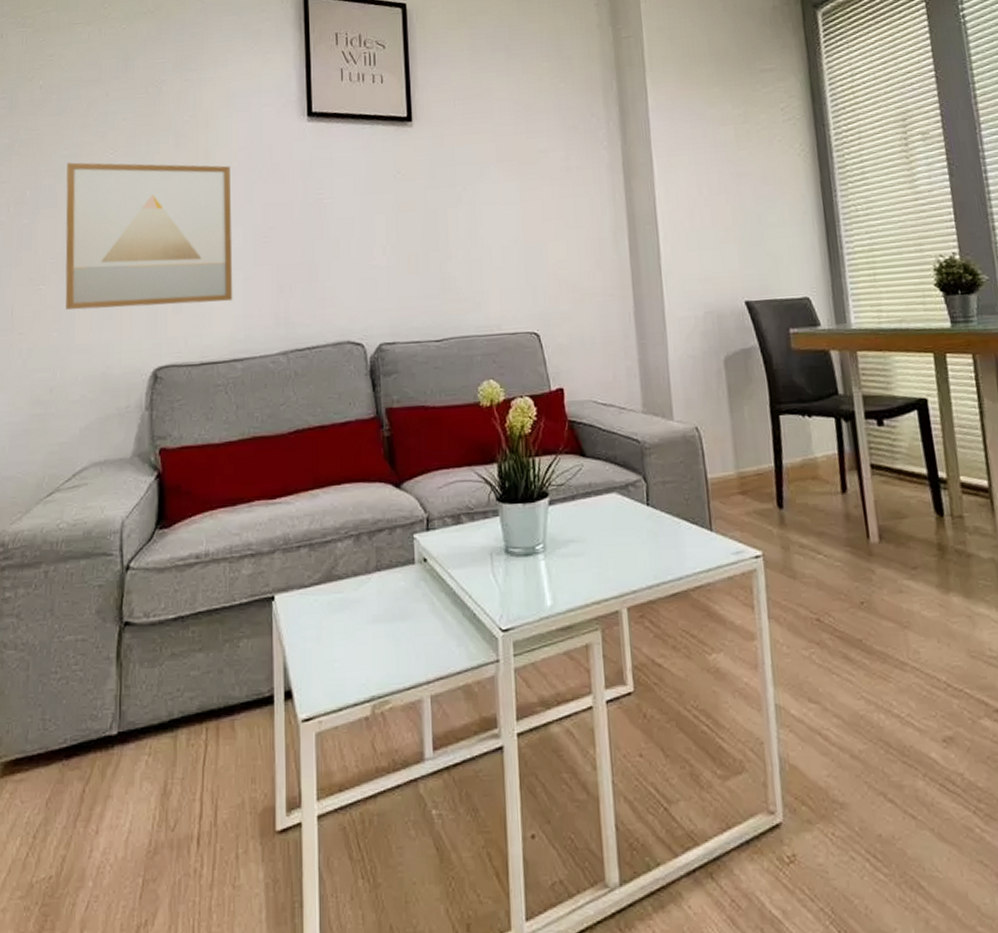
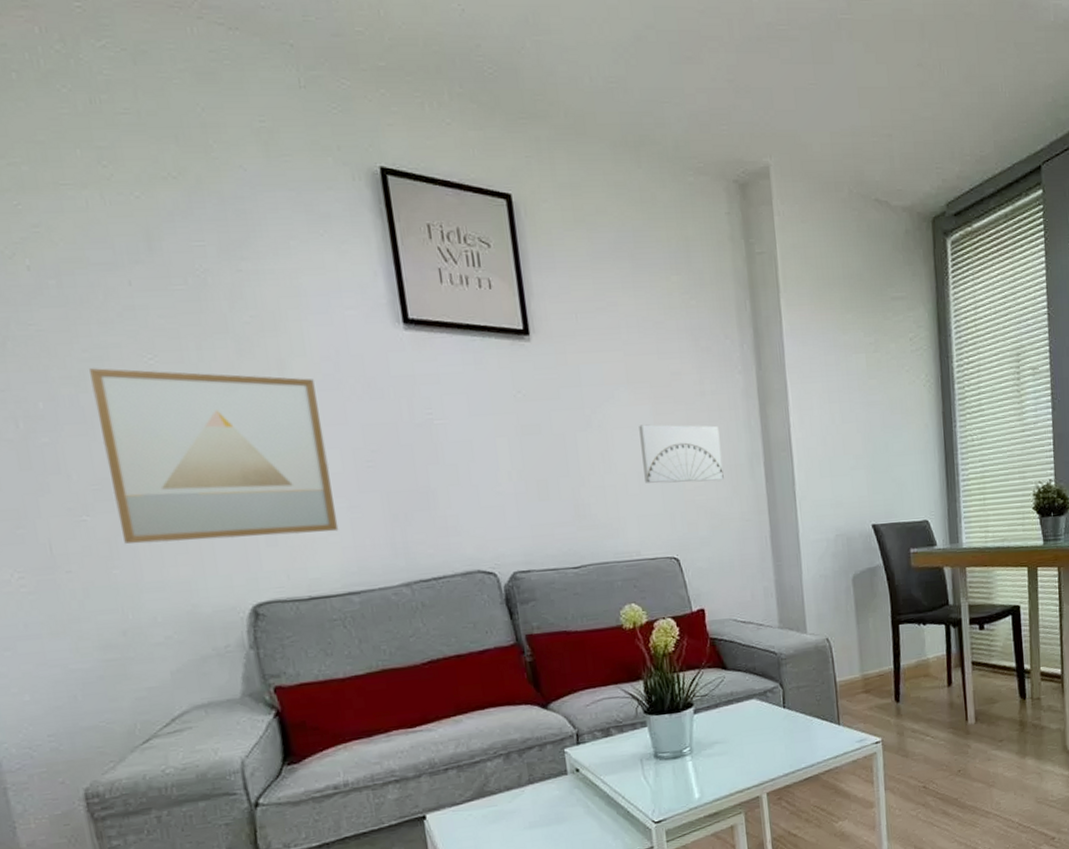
wall art: none [506,199,587,257] -> present [639,424,724,483]

